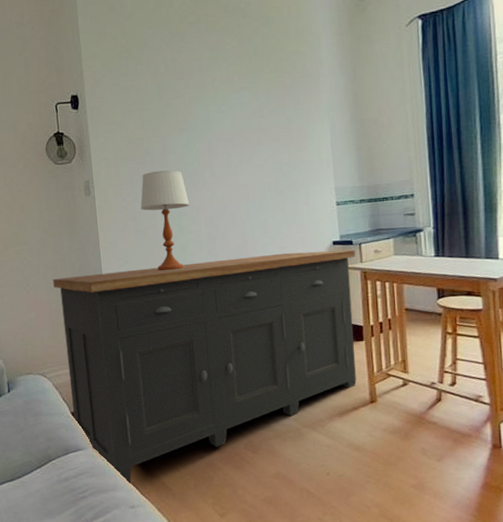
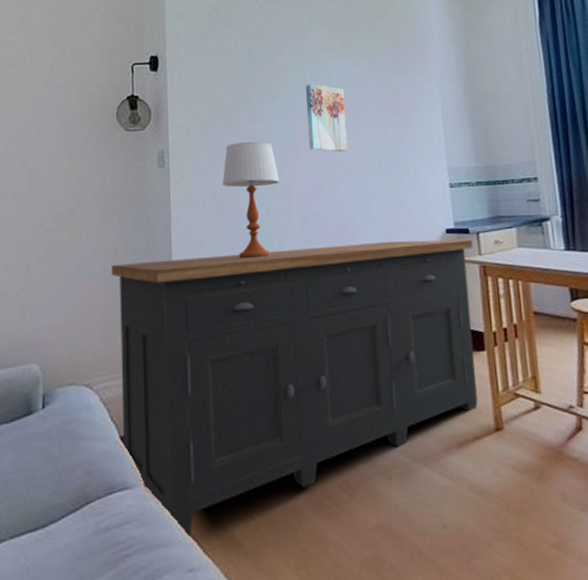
wall art: none [209,116,247,177] -> present [305,84,348,152]

